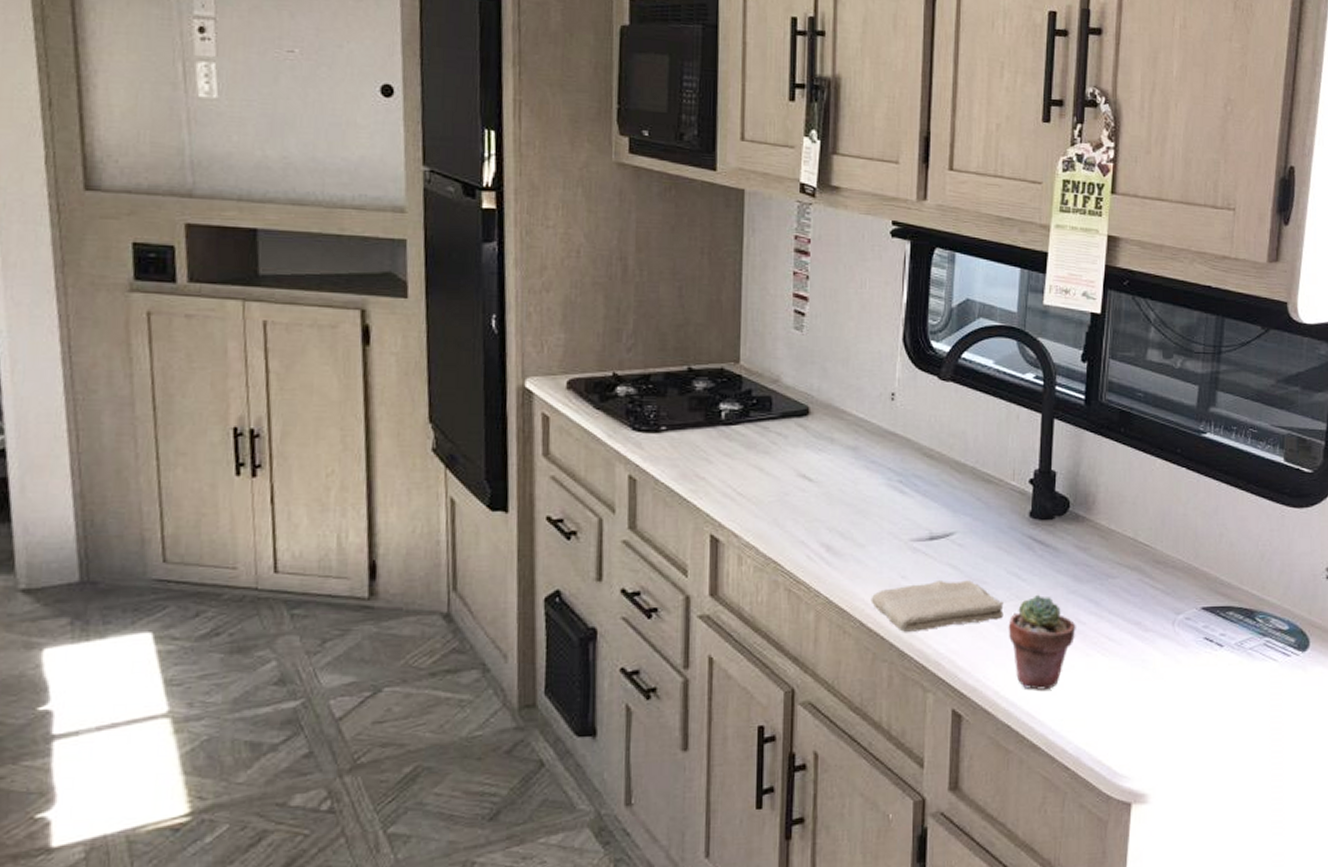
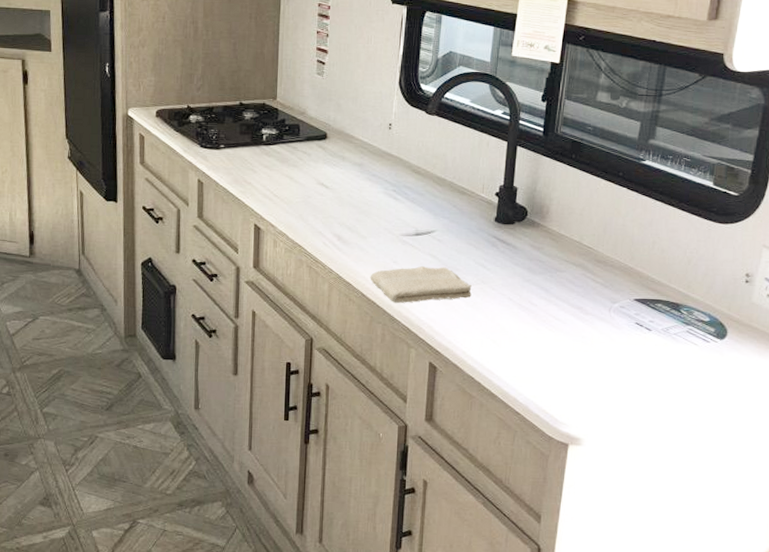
potted succulent: present [1008,594,1076,690] -> none [474,281,529,353]

